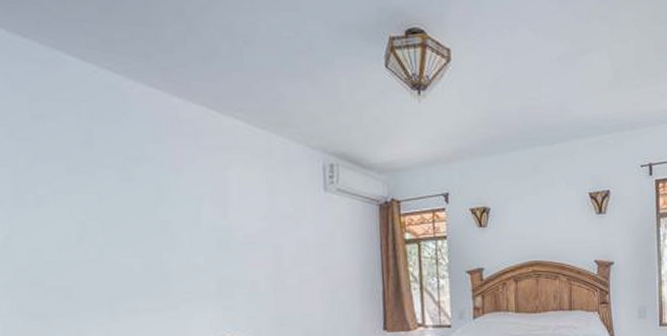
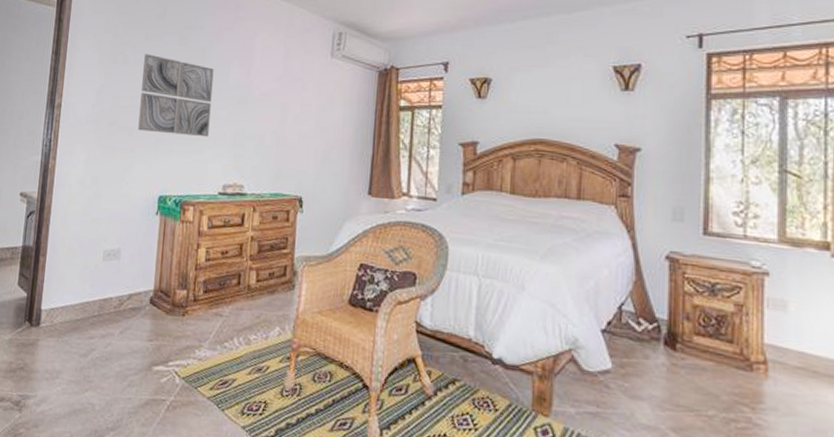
wall art: none [70,193,184,291] -> present [138,54,214,138]

